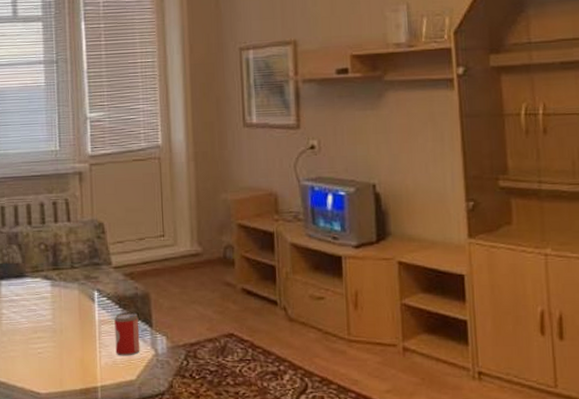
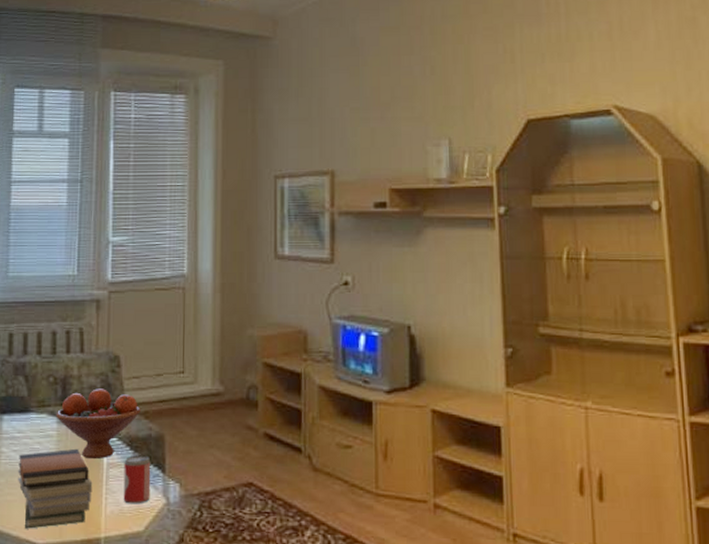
book stack: none [18,308,87,381] -> present [17,448,93,529]
fruit bowl: none [49,253,127,316] -> present [56,388,141,458]

